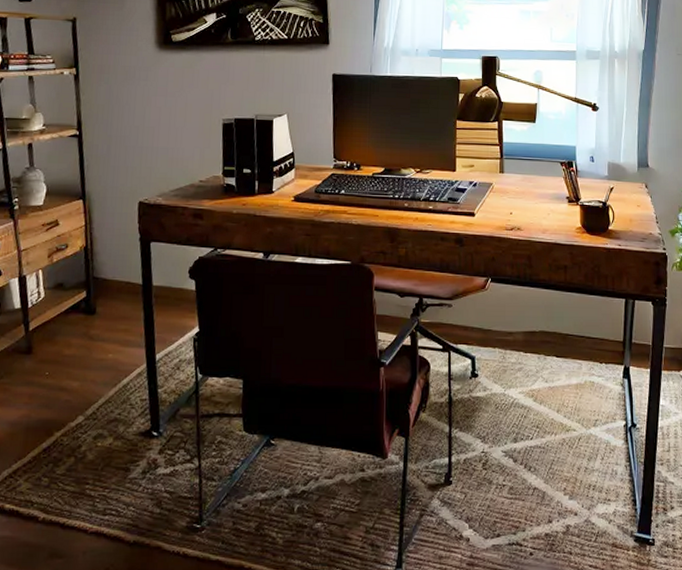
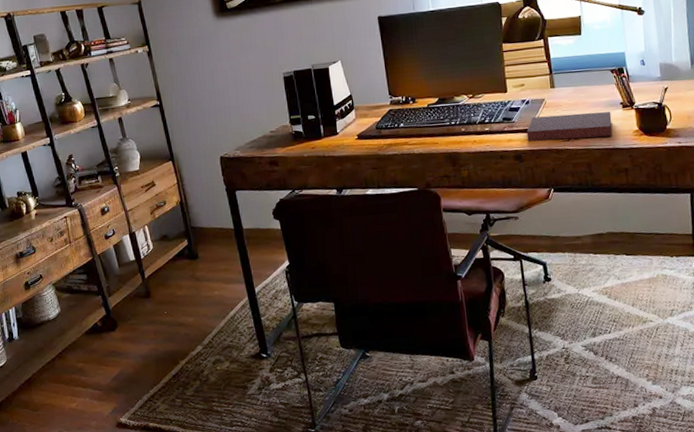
notebook: none [470,201,557,231] -> present [526,112,613,142]

